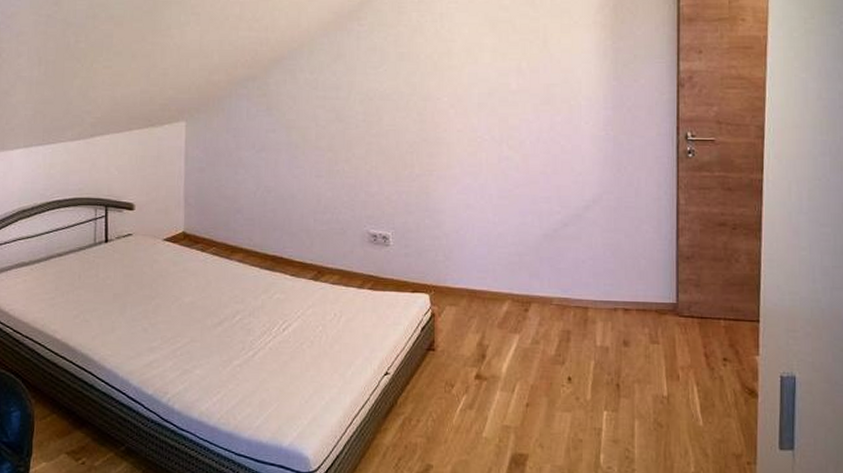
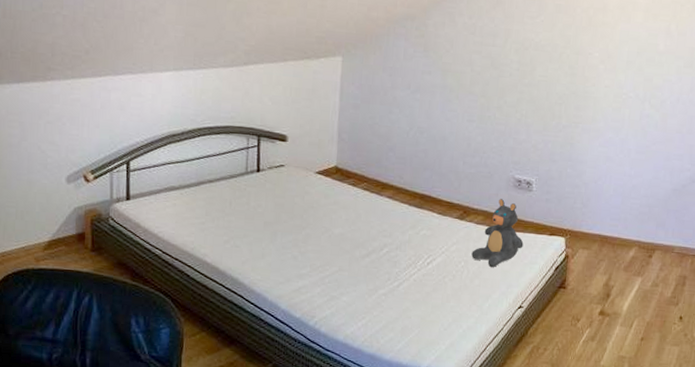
stuffed animal: none [329,256,385,330] -> present [471,199,524,267]

